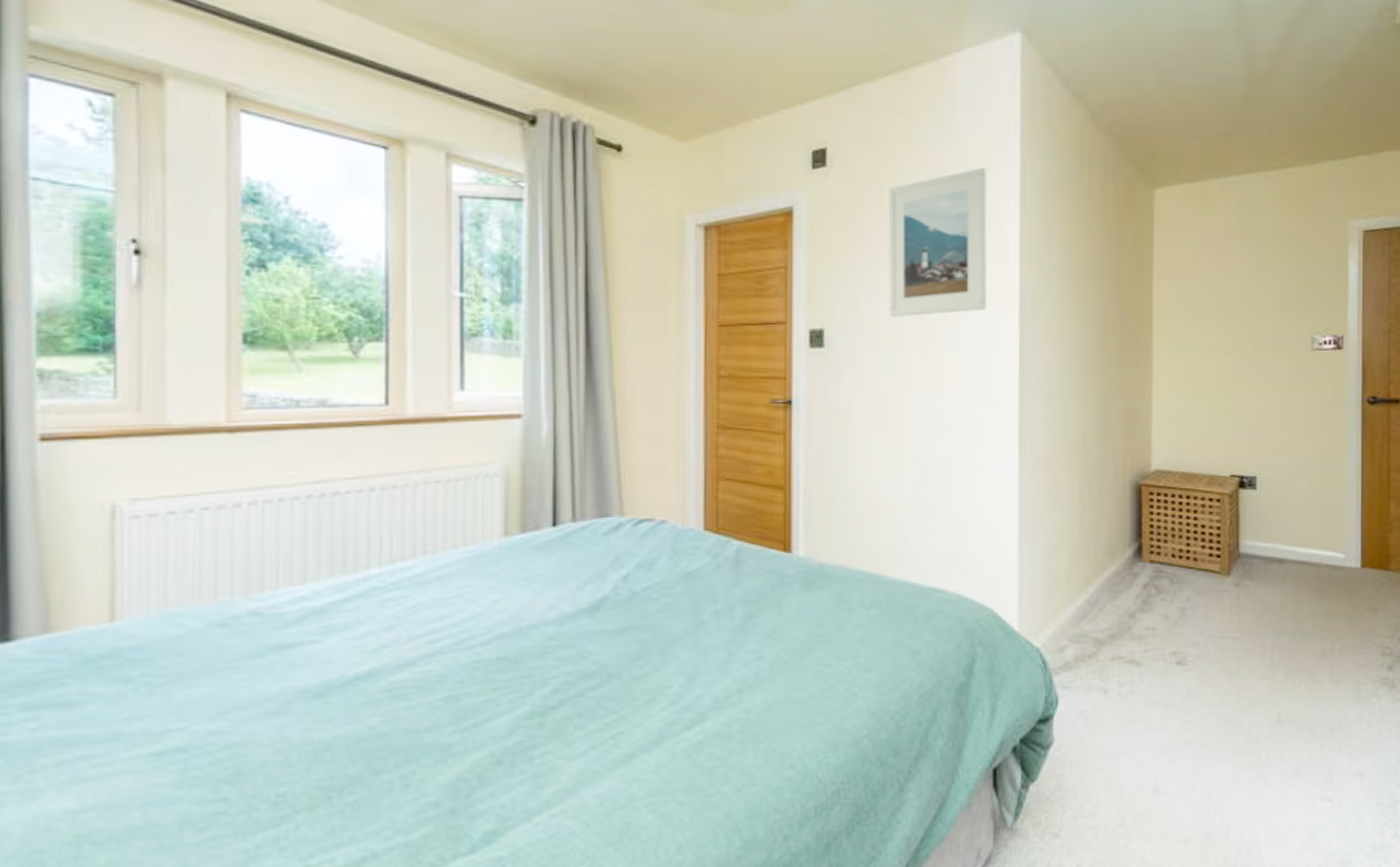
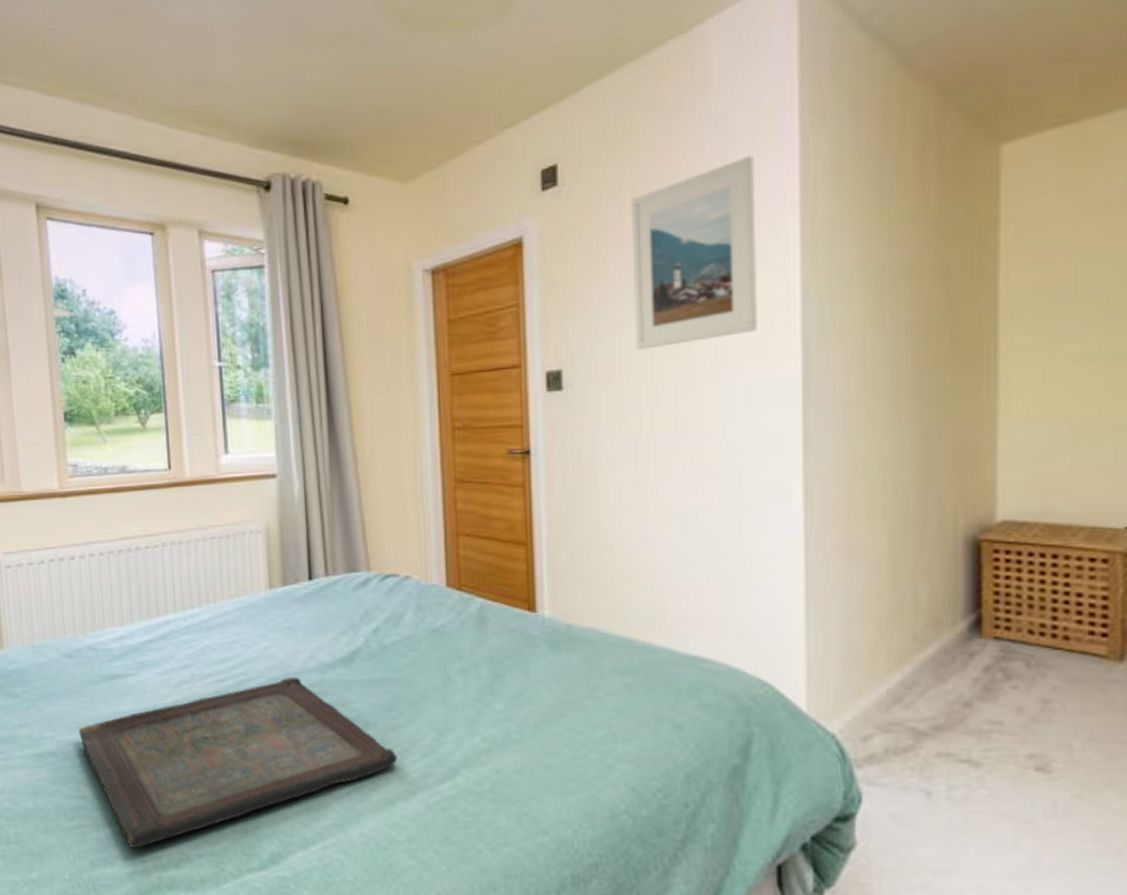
serving tray: none [225,631,643,854] -> present [78,676,398,848]

